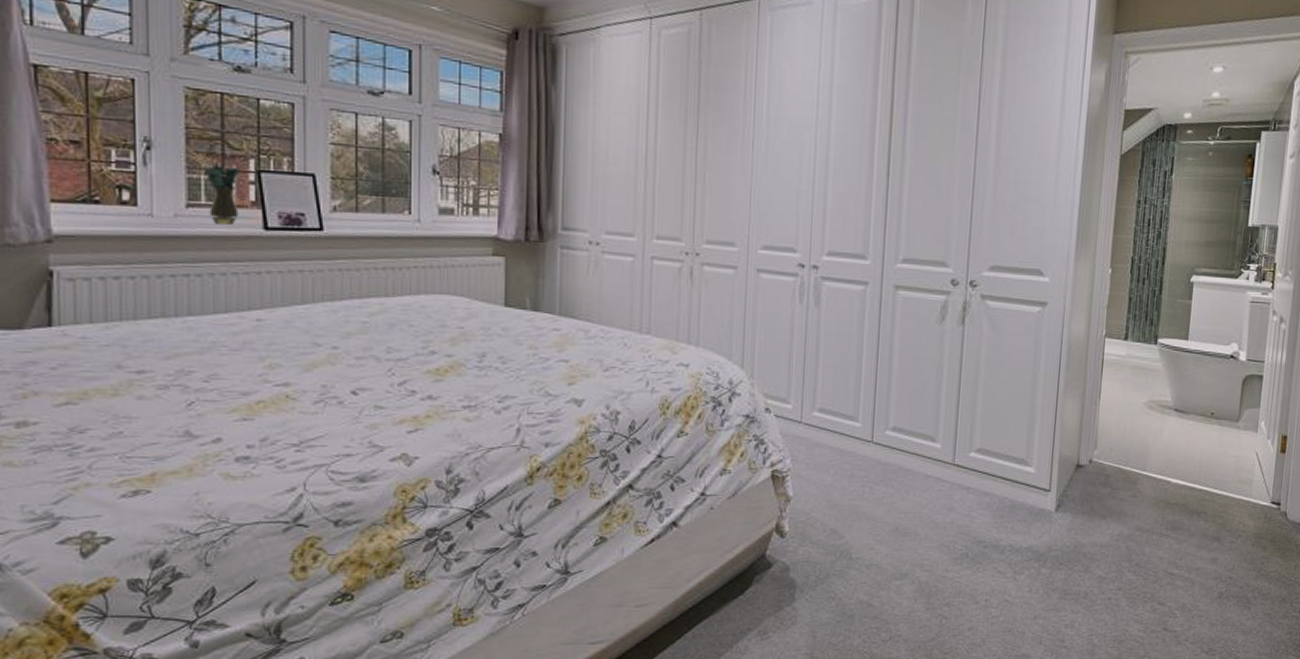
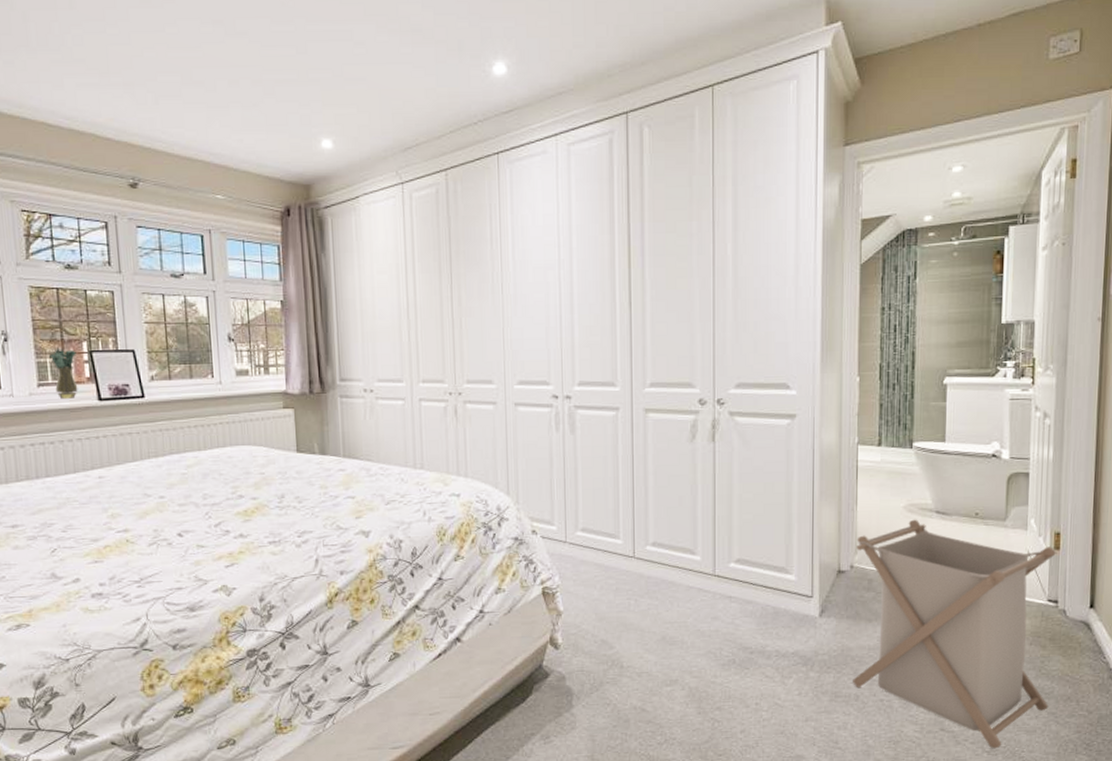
laundry basket: none [1083,416,1283,649] -> present [853,519,1057,749]

